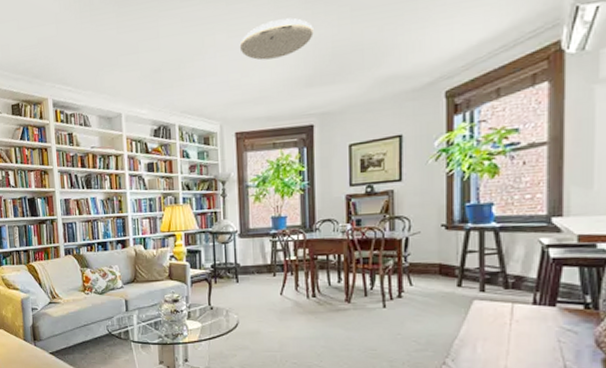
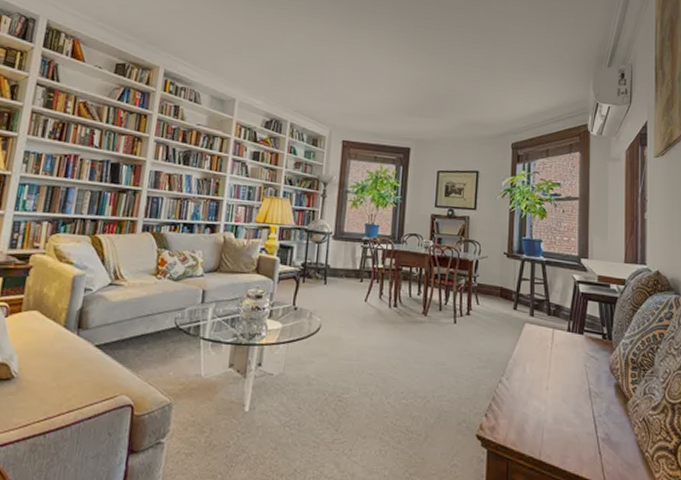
ceiling light: present [239,18,314,61] -> none [355,54,418,86]

